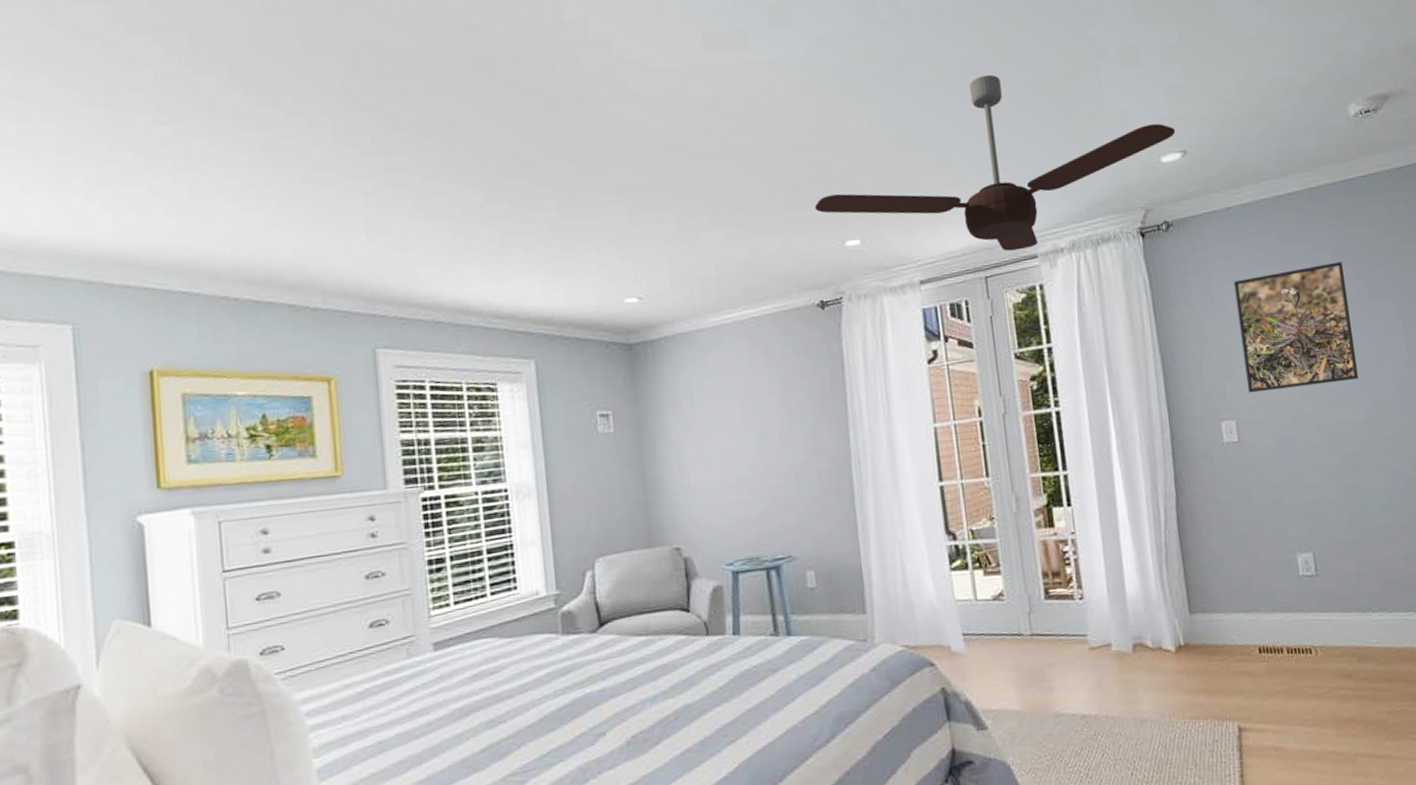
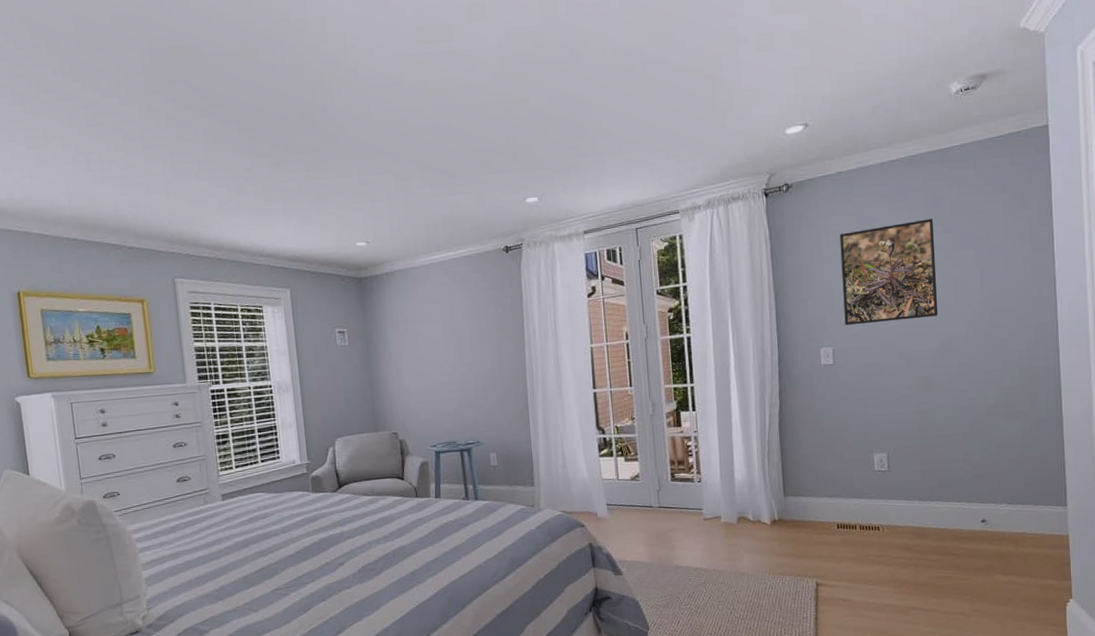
ceiling fan: present [815,74,1176,251] -> none [503,59,800,208]

